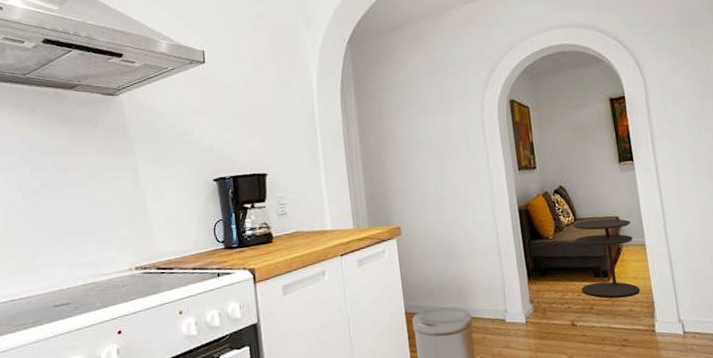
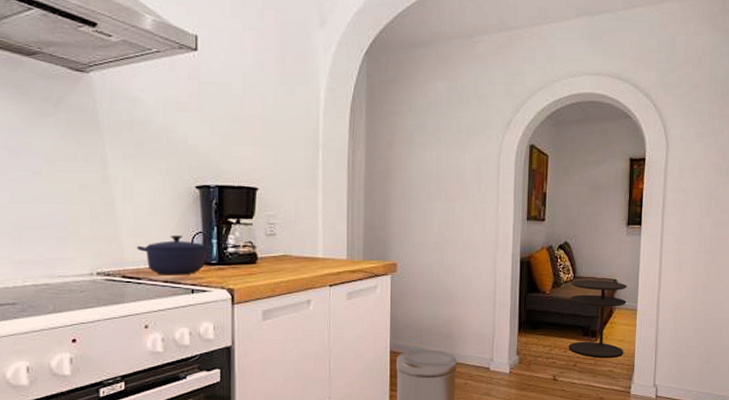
cooking pot: none [167,224,233,263] -> present [136,234,213,275]

